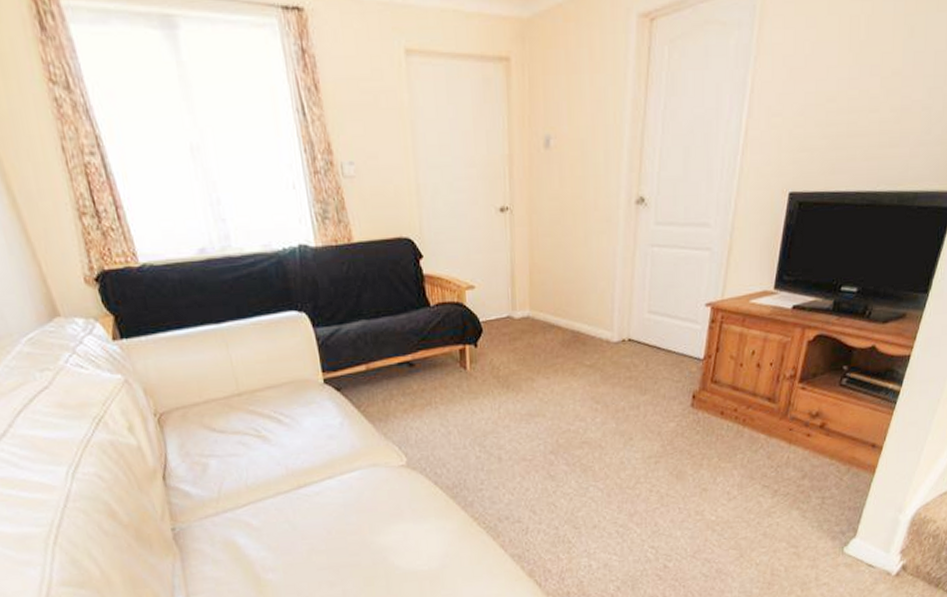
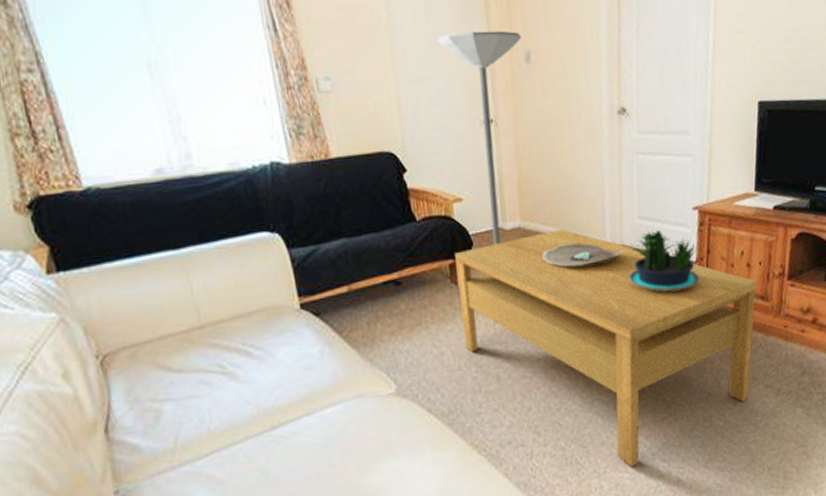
floor lamp: none [458,114,543,333] -> present [437,30,522,245]
coffee table: none [465,320,766,550] -> present [455,228,758,467]
decorative bowl: none [547,333,631,358] -> present [541,242,625,267]
potted plant: none [633,325,707,388] -> present [628,230,700,292]

